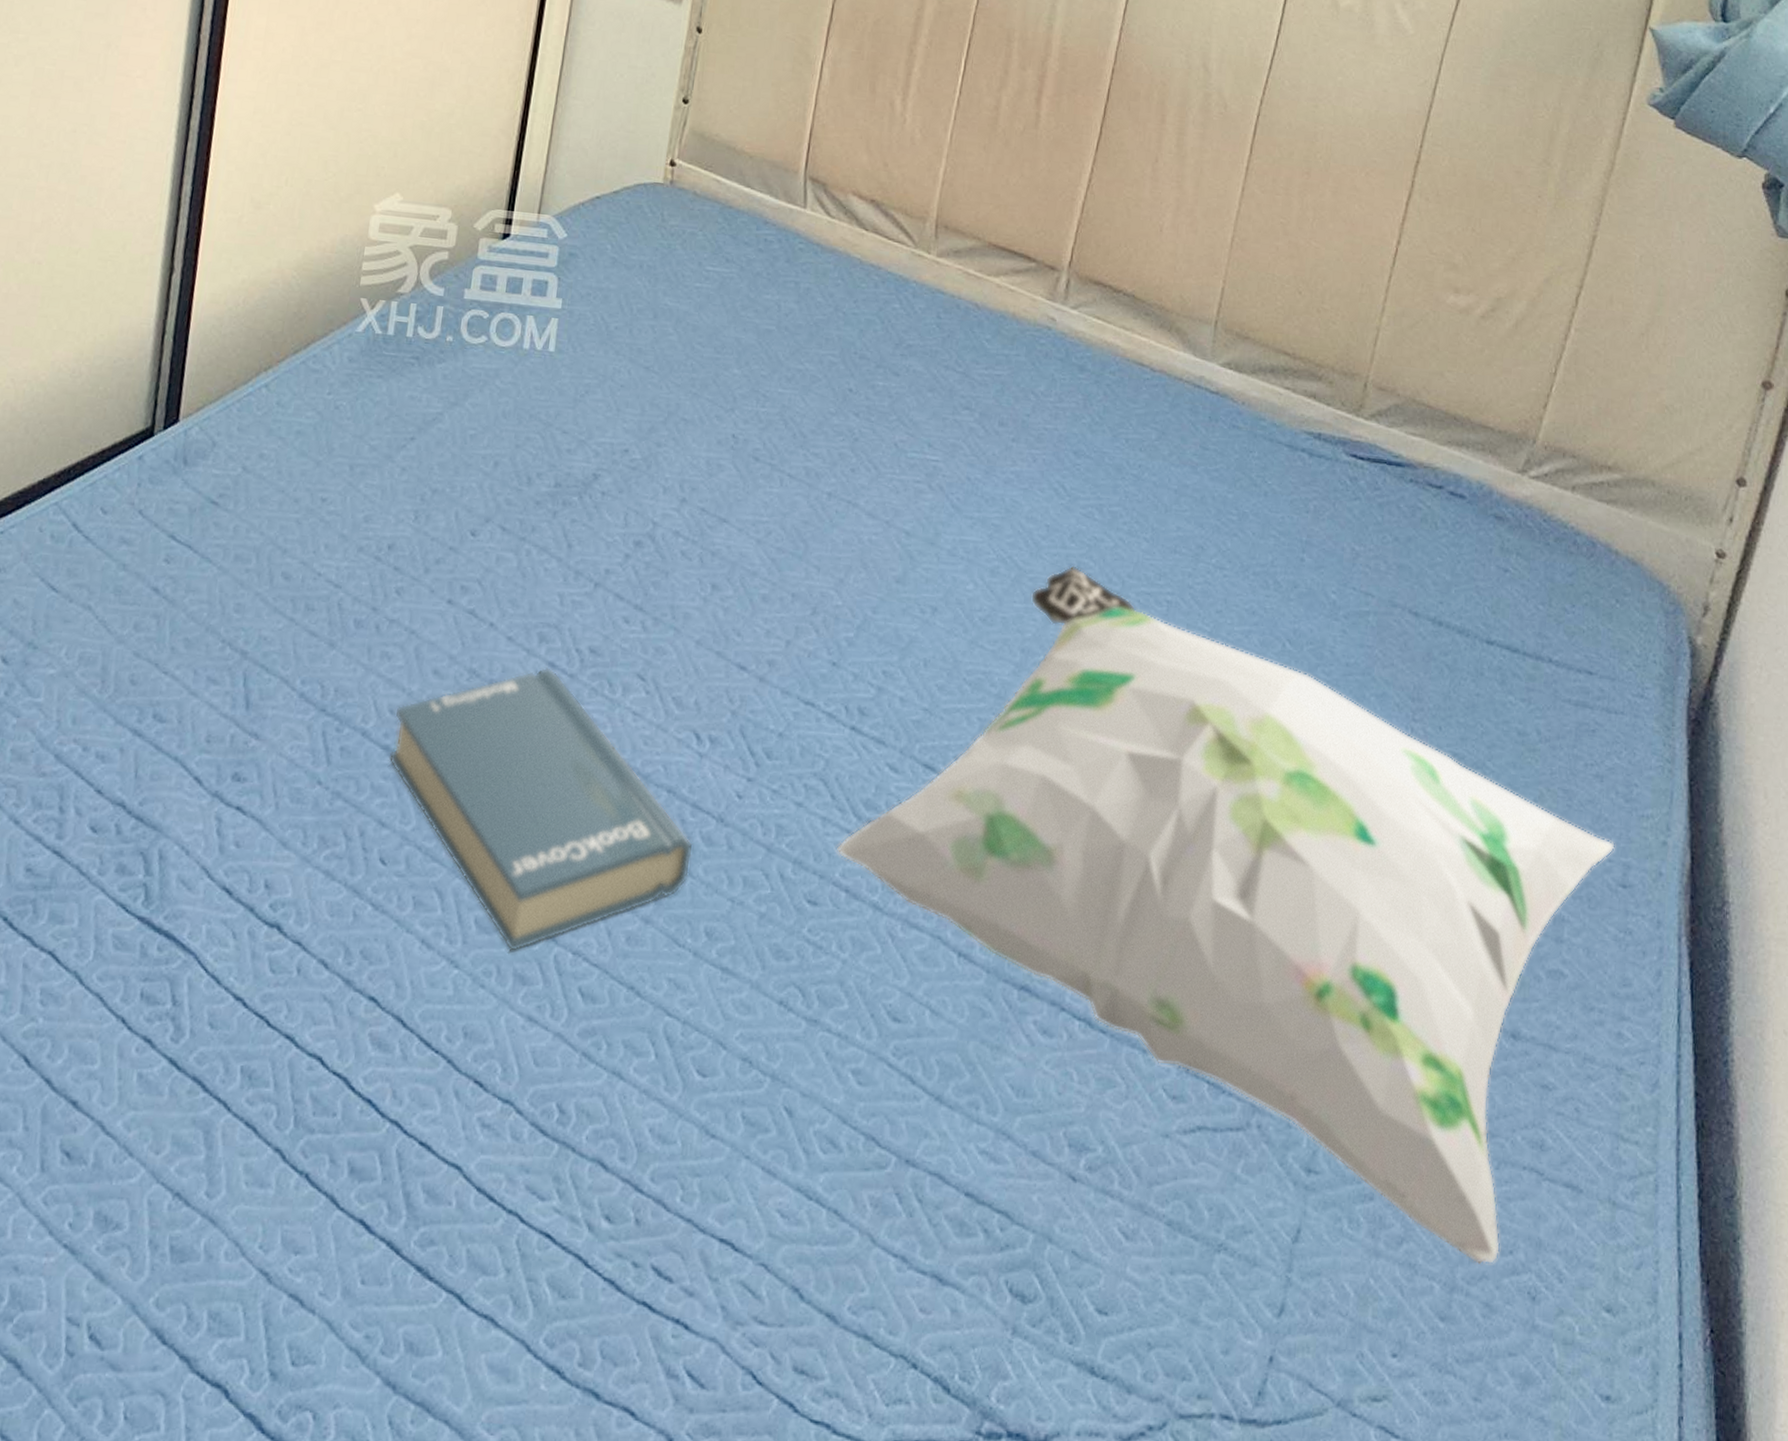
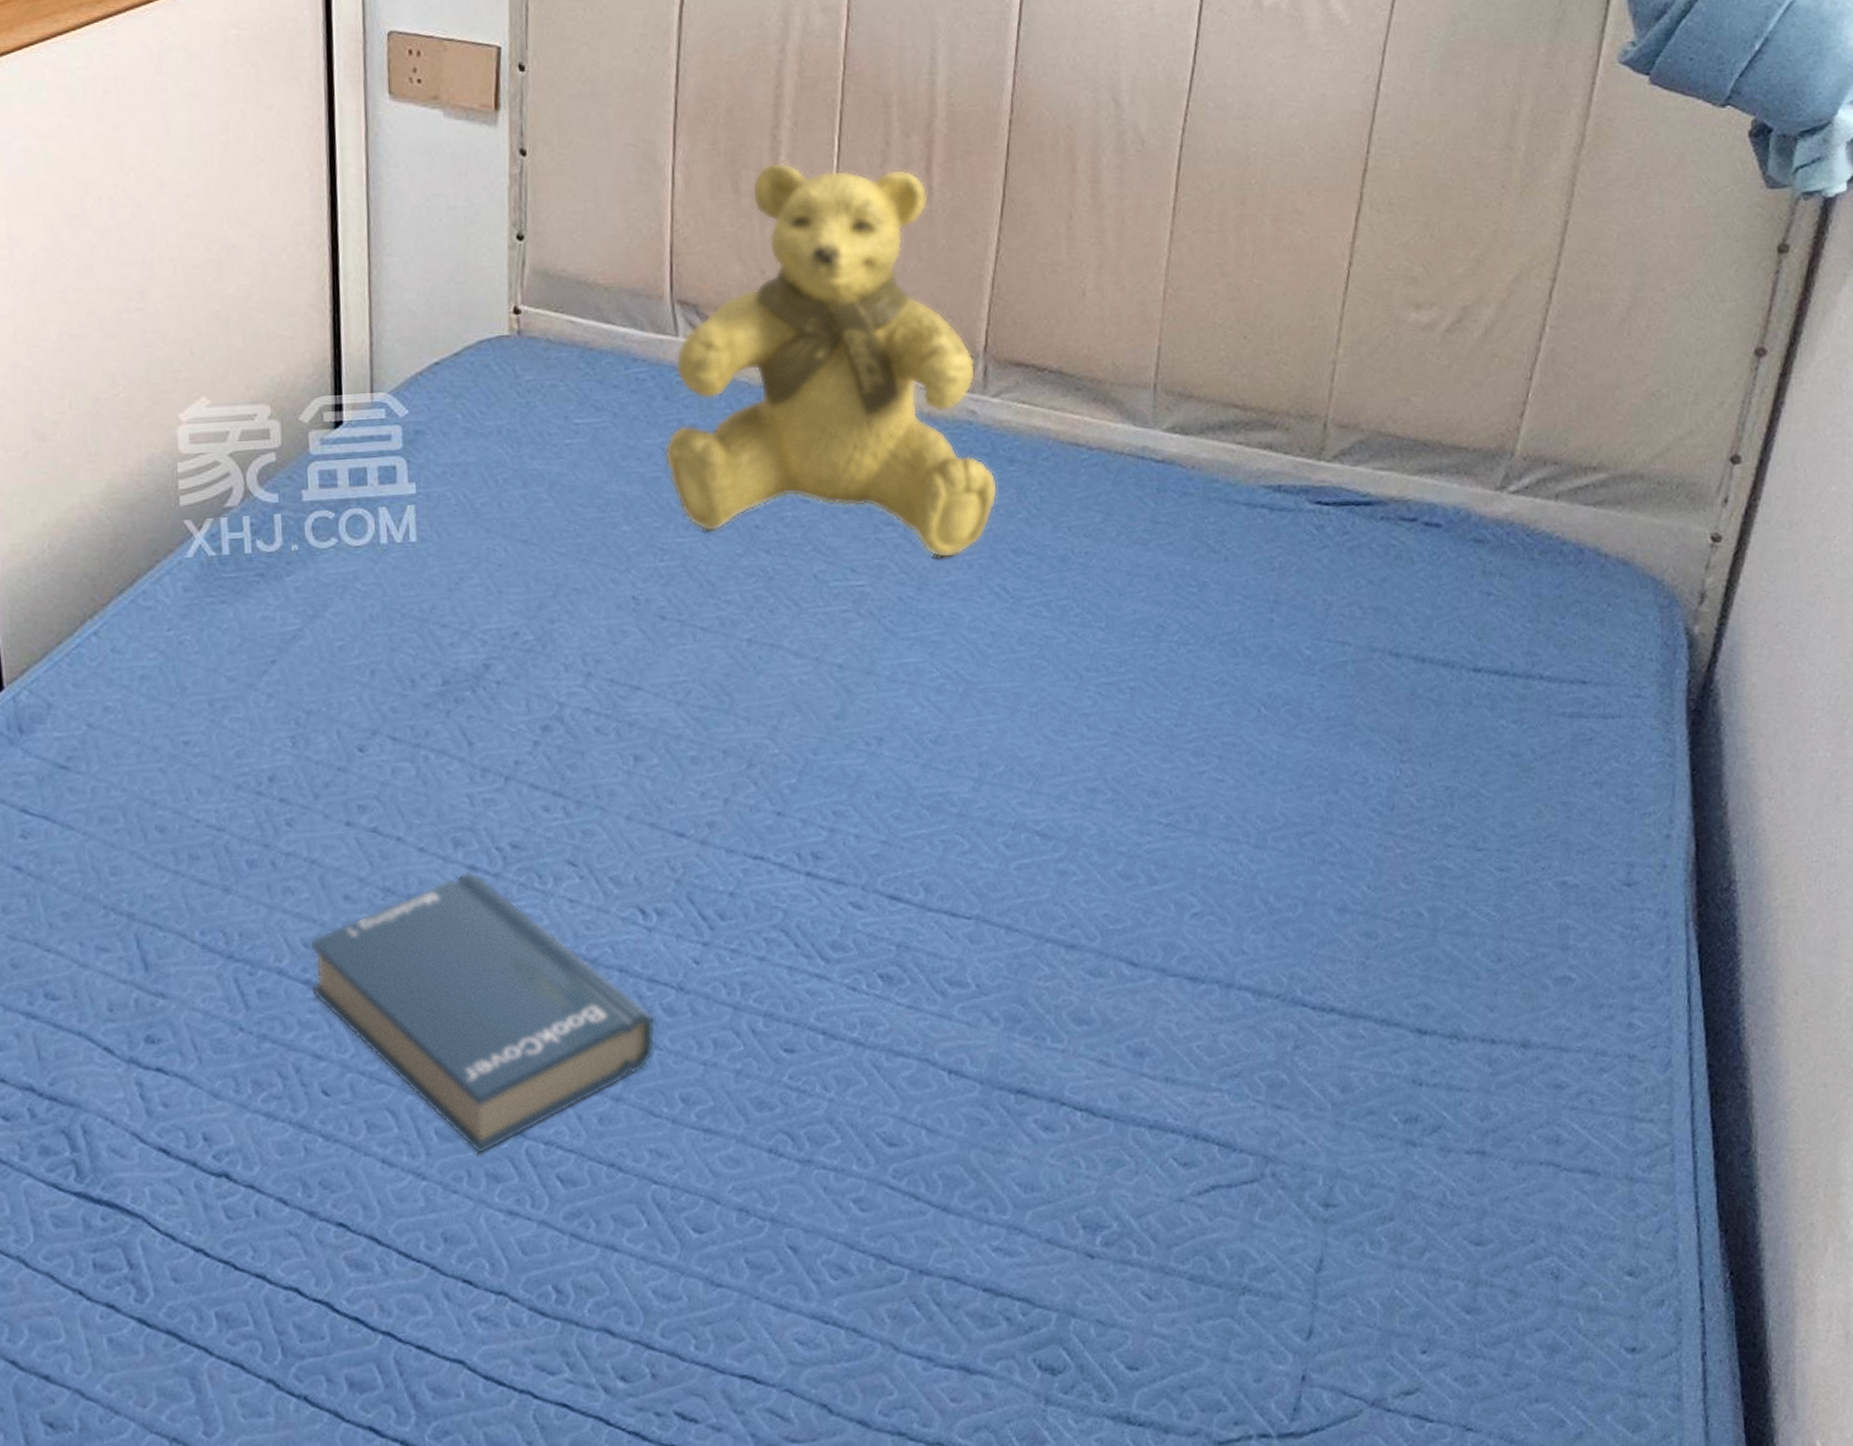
teddy bear: none [778,72,1068,449] -> present [663,161,998,559]
decorative pillow: present [835,565,1615,1265] -> none [806,668,1617,1258]

